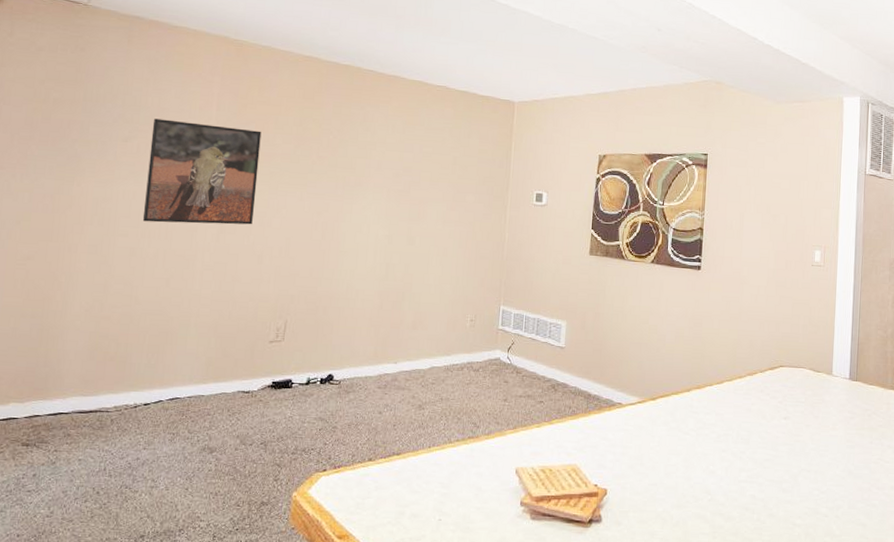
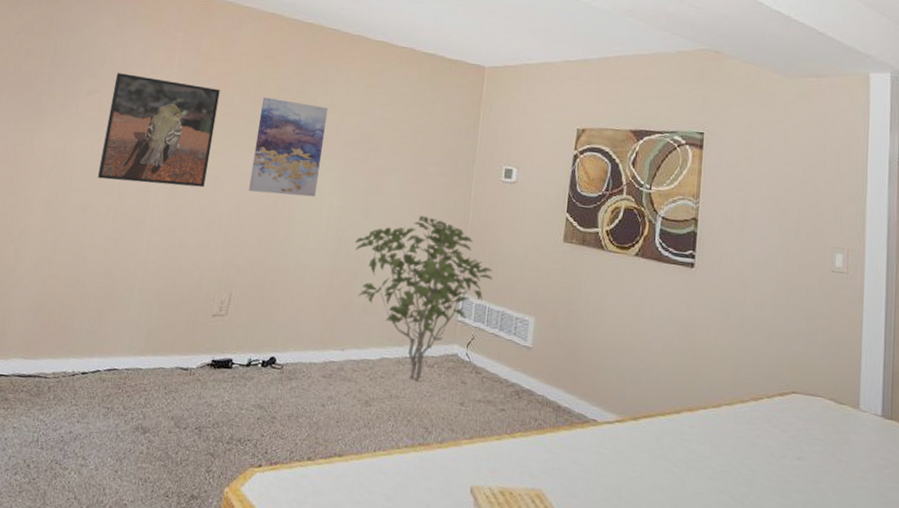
wall art: none [297,137,369,228] -> present [248,97,329,197]
shrub: none [401,239,529,384] -> present [354,216,493,381]

